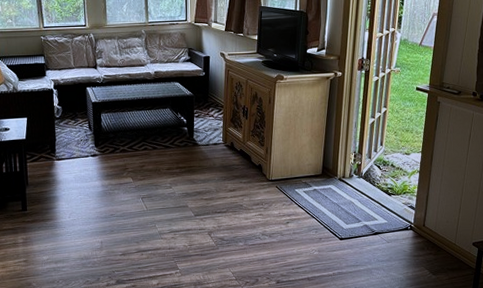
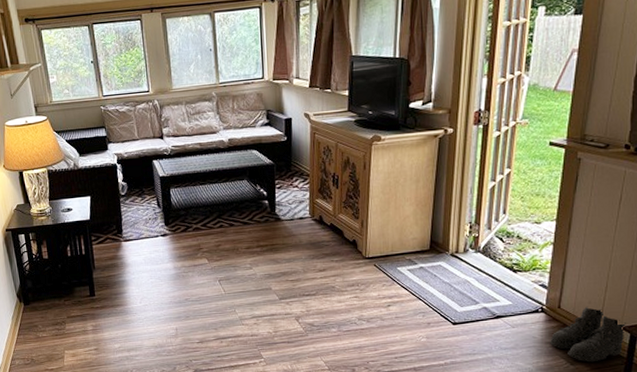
boots: none [417,225,476,273] -> present [550,306,627,362]

